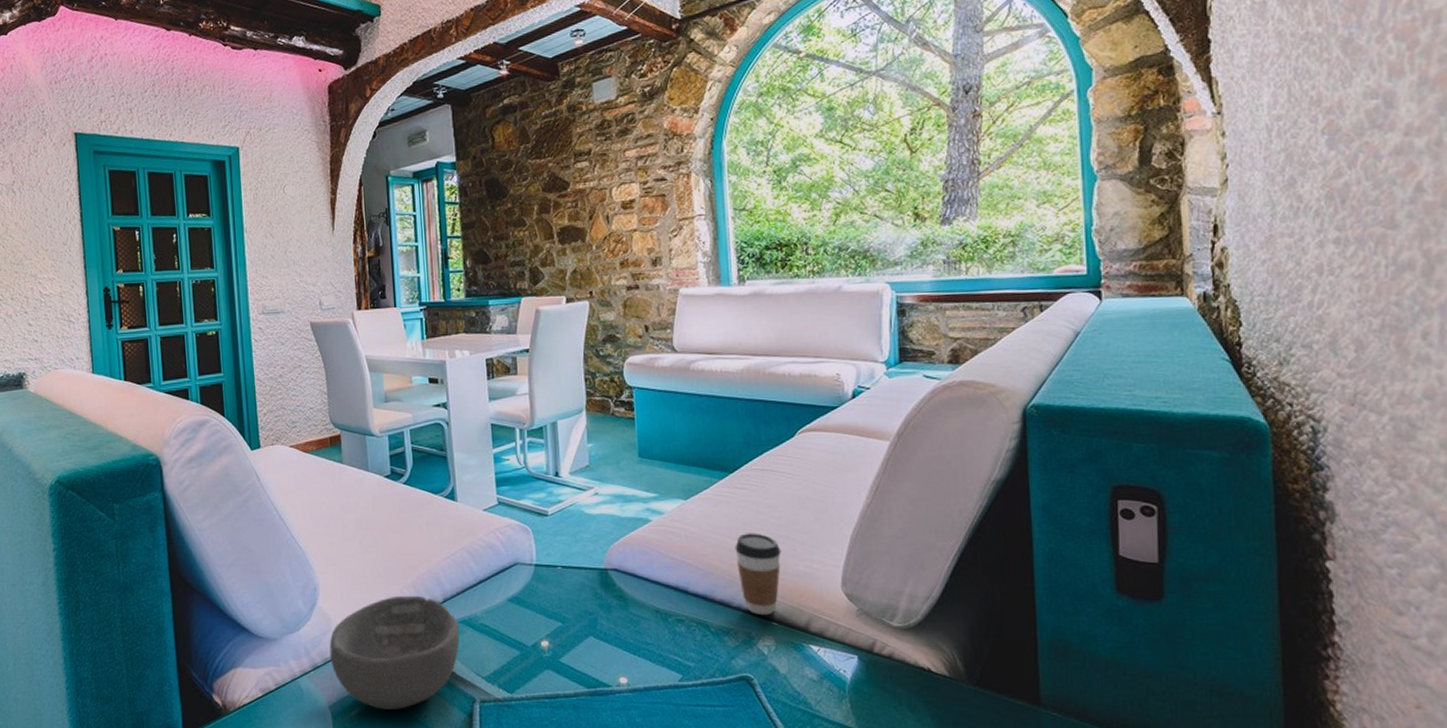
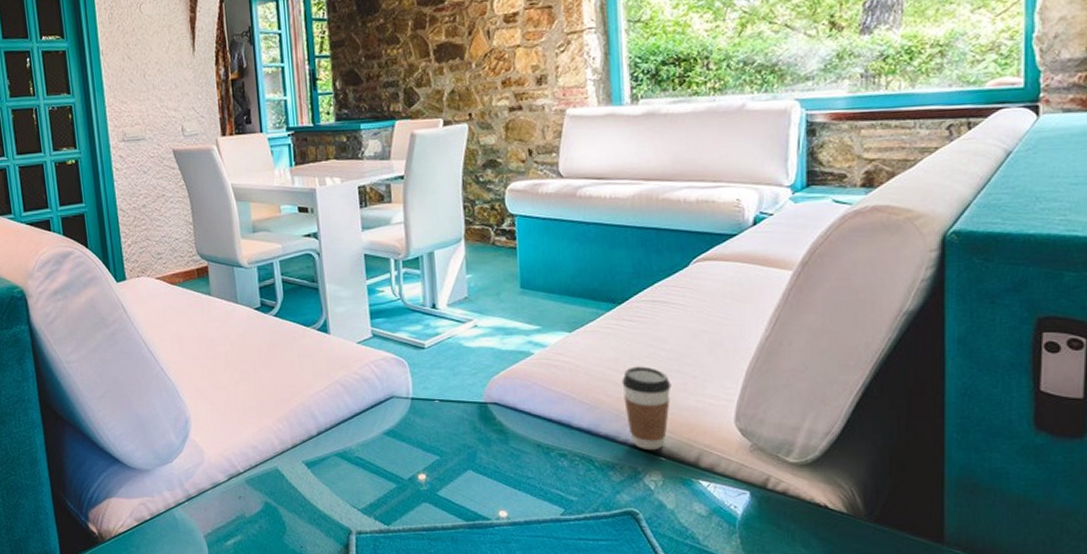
bowl: present [329,595,460,709] -> none [203,428,335,540]

